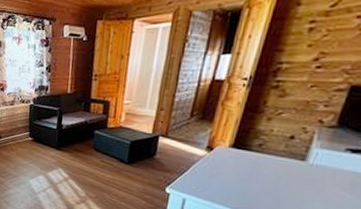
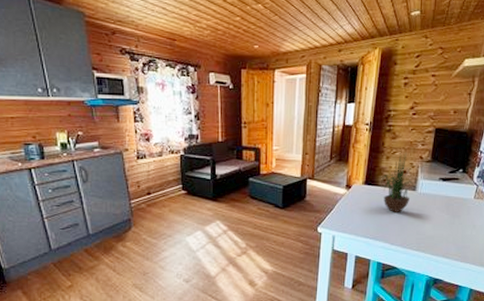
potted plant: none [253,109,308,185] -> present [380,148,417,213]

